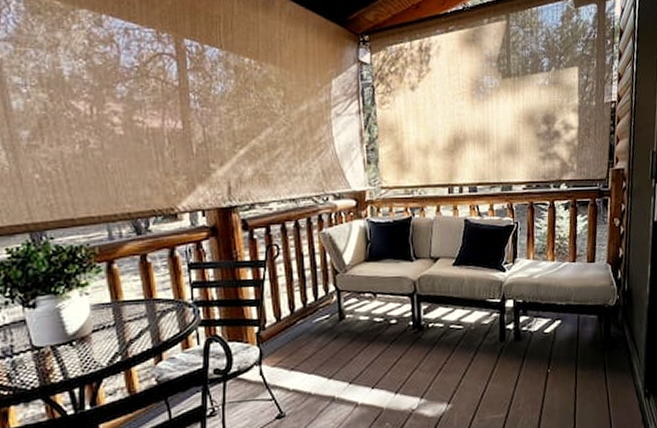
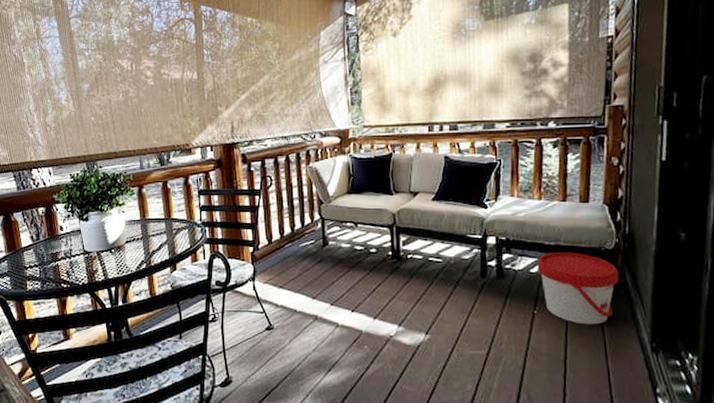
bucket: none [550,311,620,379] -> present [537,252,619,325]

